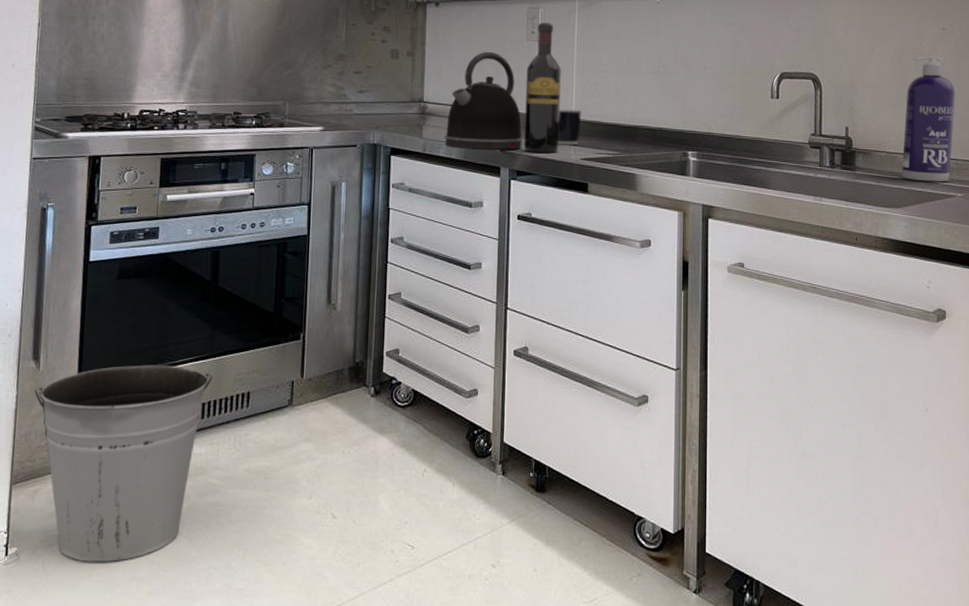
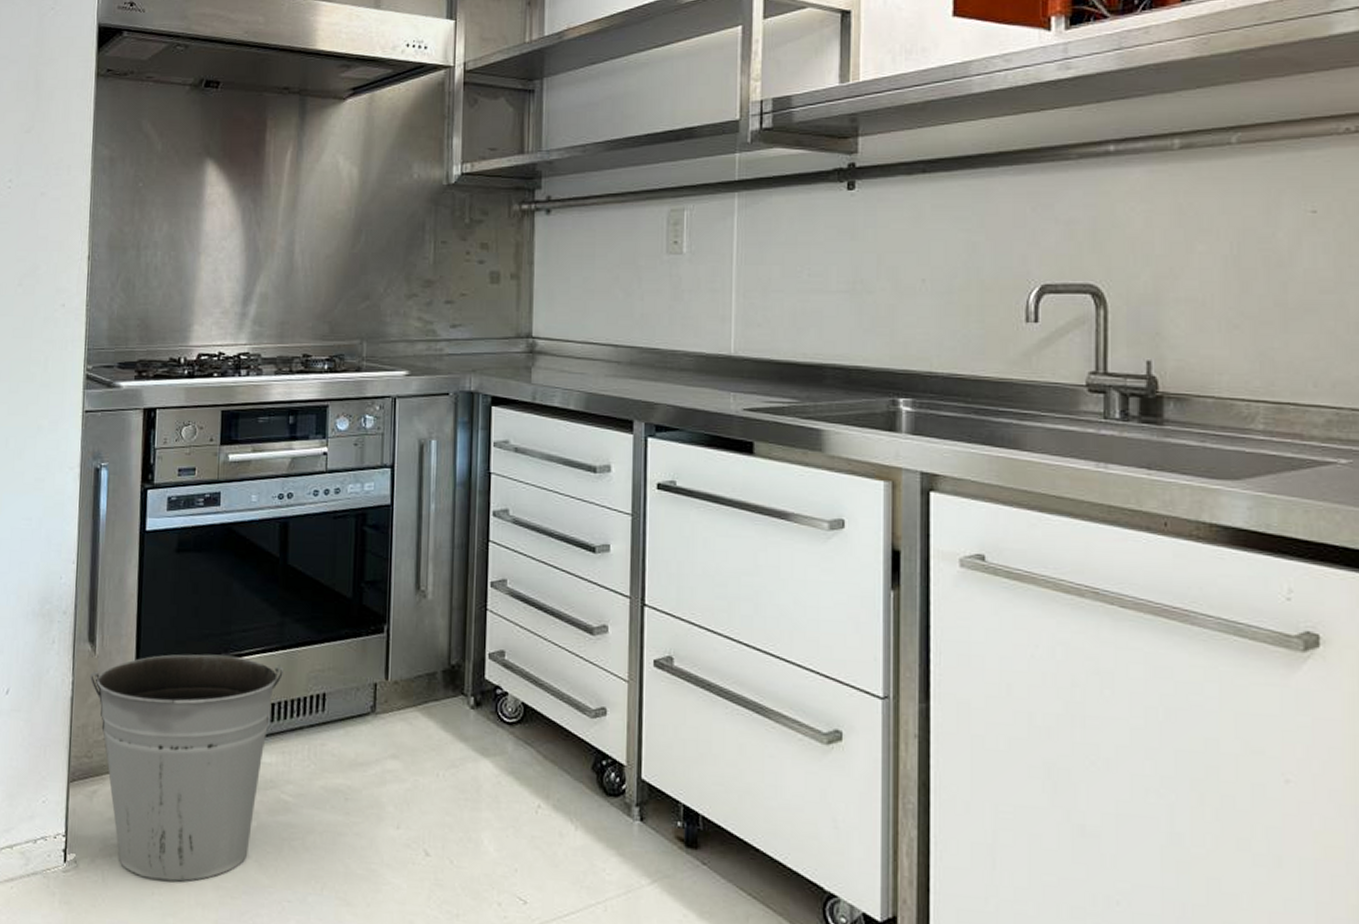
kettle: present [444,51,523,151] -> none [559,269,664,399]
wine bottle: present [524,22,561,153] -> none [665,229,715,401]
mug: present [558,108,582,145] -> none [712,342,744,391]
spray bottle: present [902,56,956,182] -> none [1241,253,1336,442]

